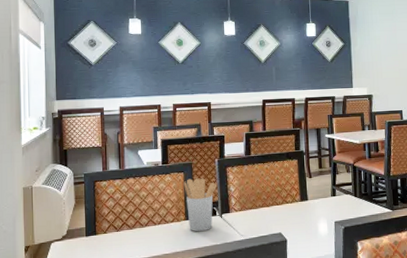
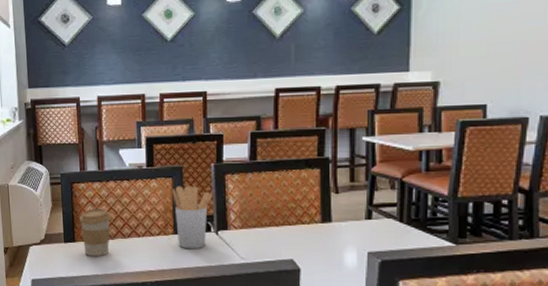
coffee cup: none [101,202,130,247] -> present [80,208,111,257]

